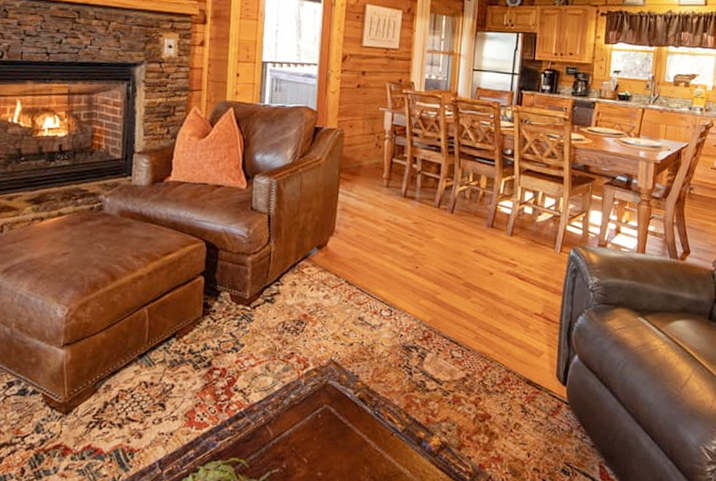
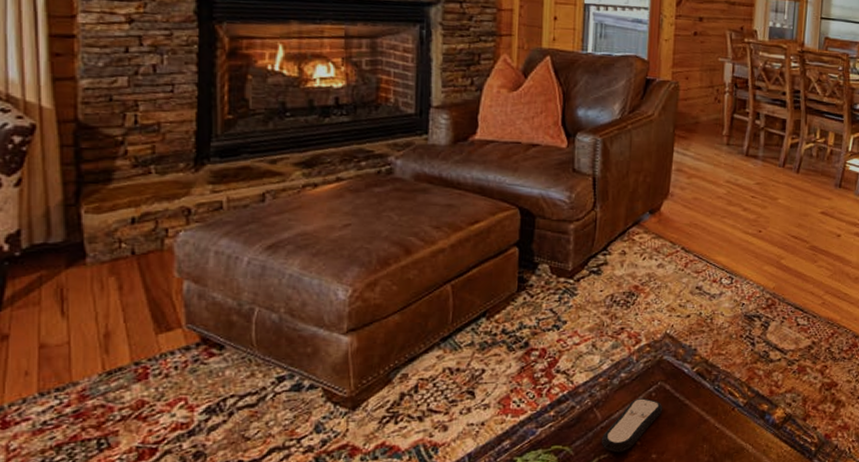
remote control: none [272,418,328,468] -> present [601,397,663,453]

